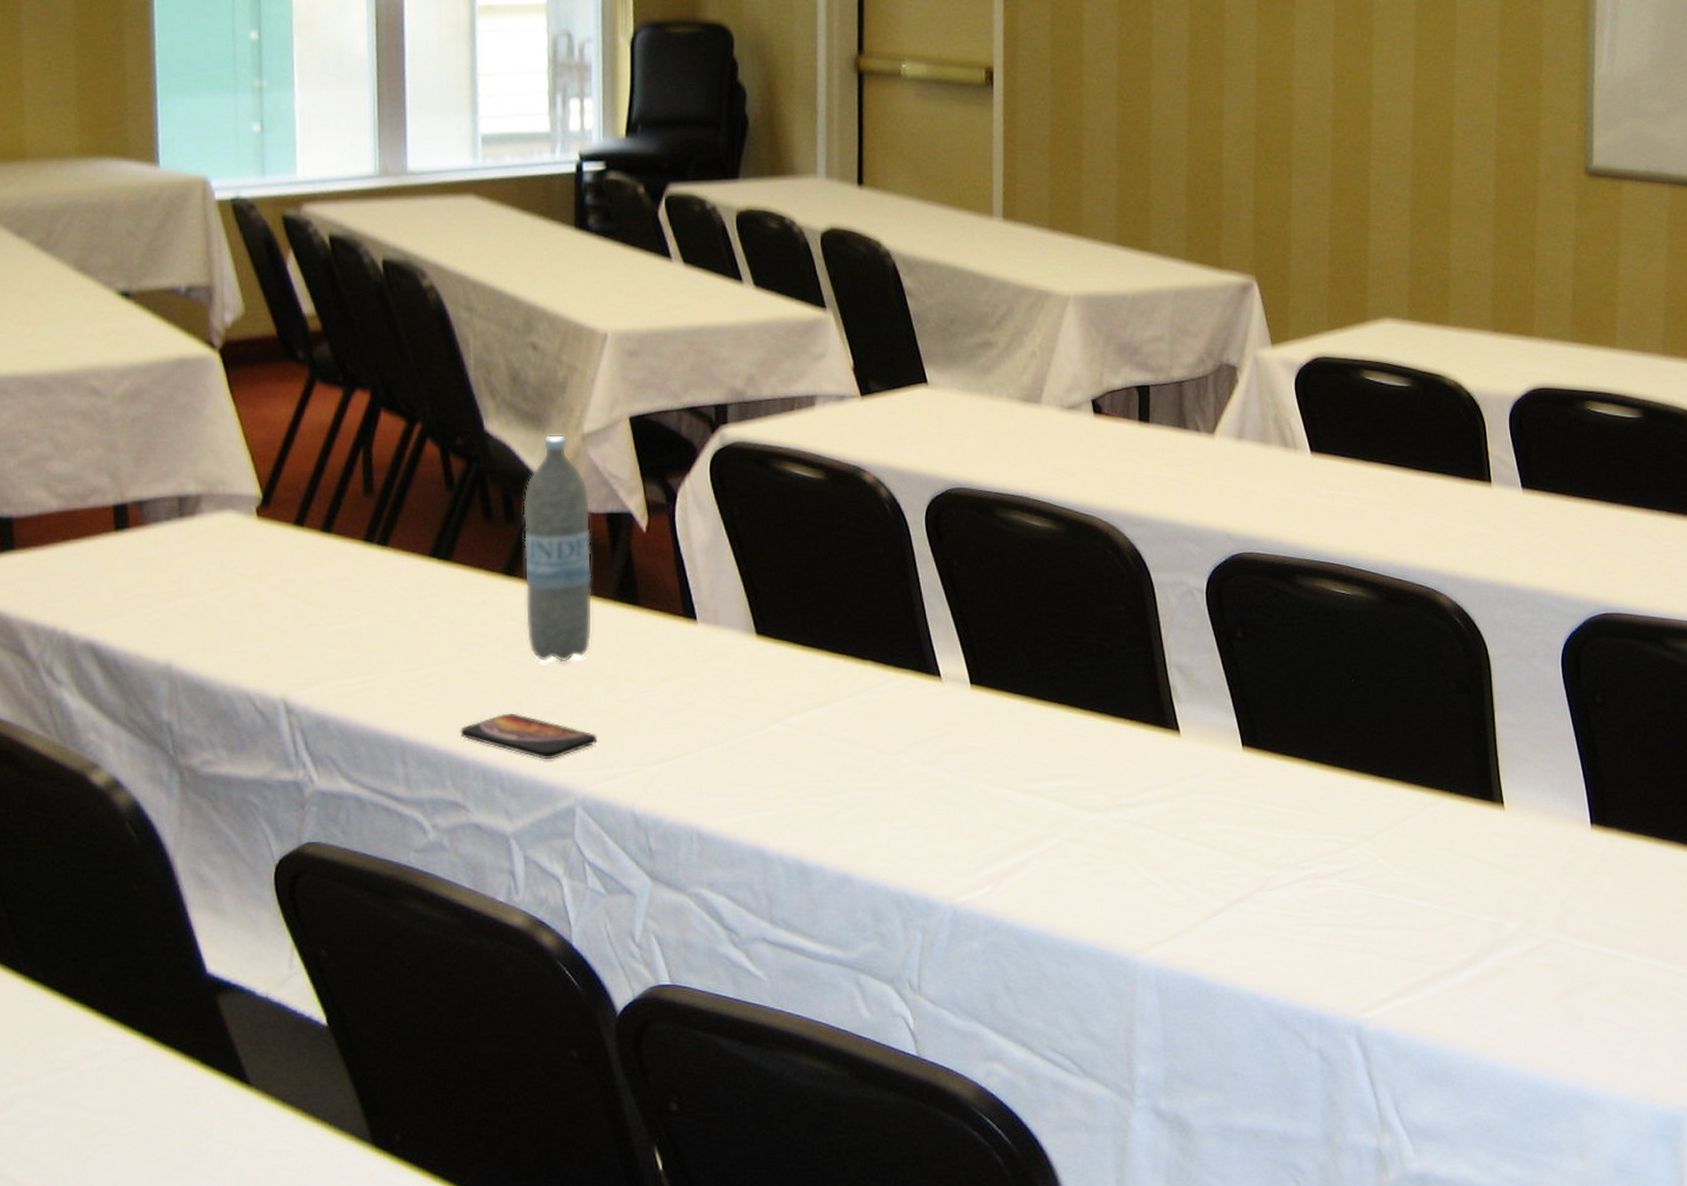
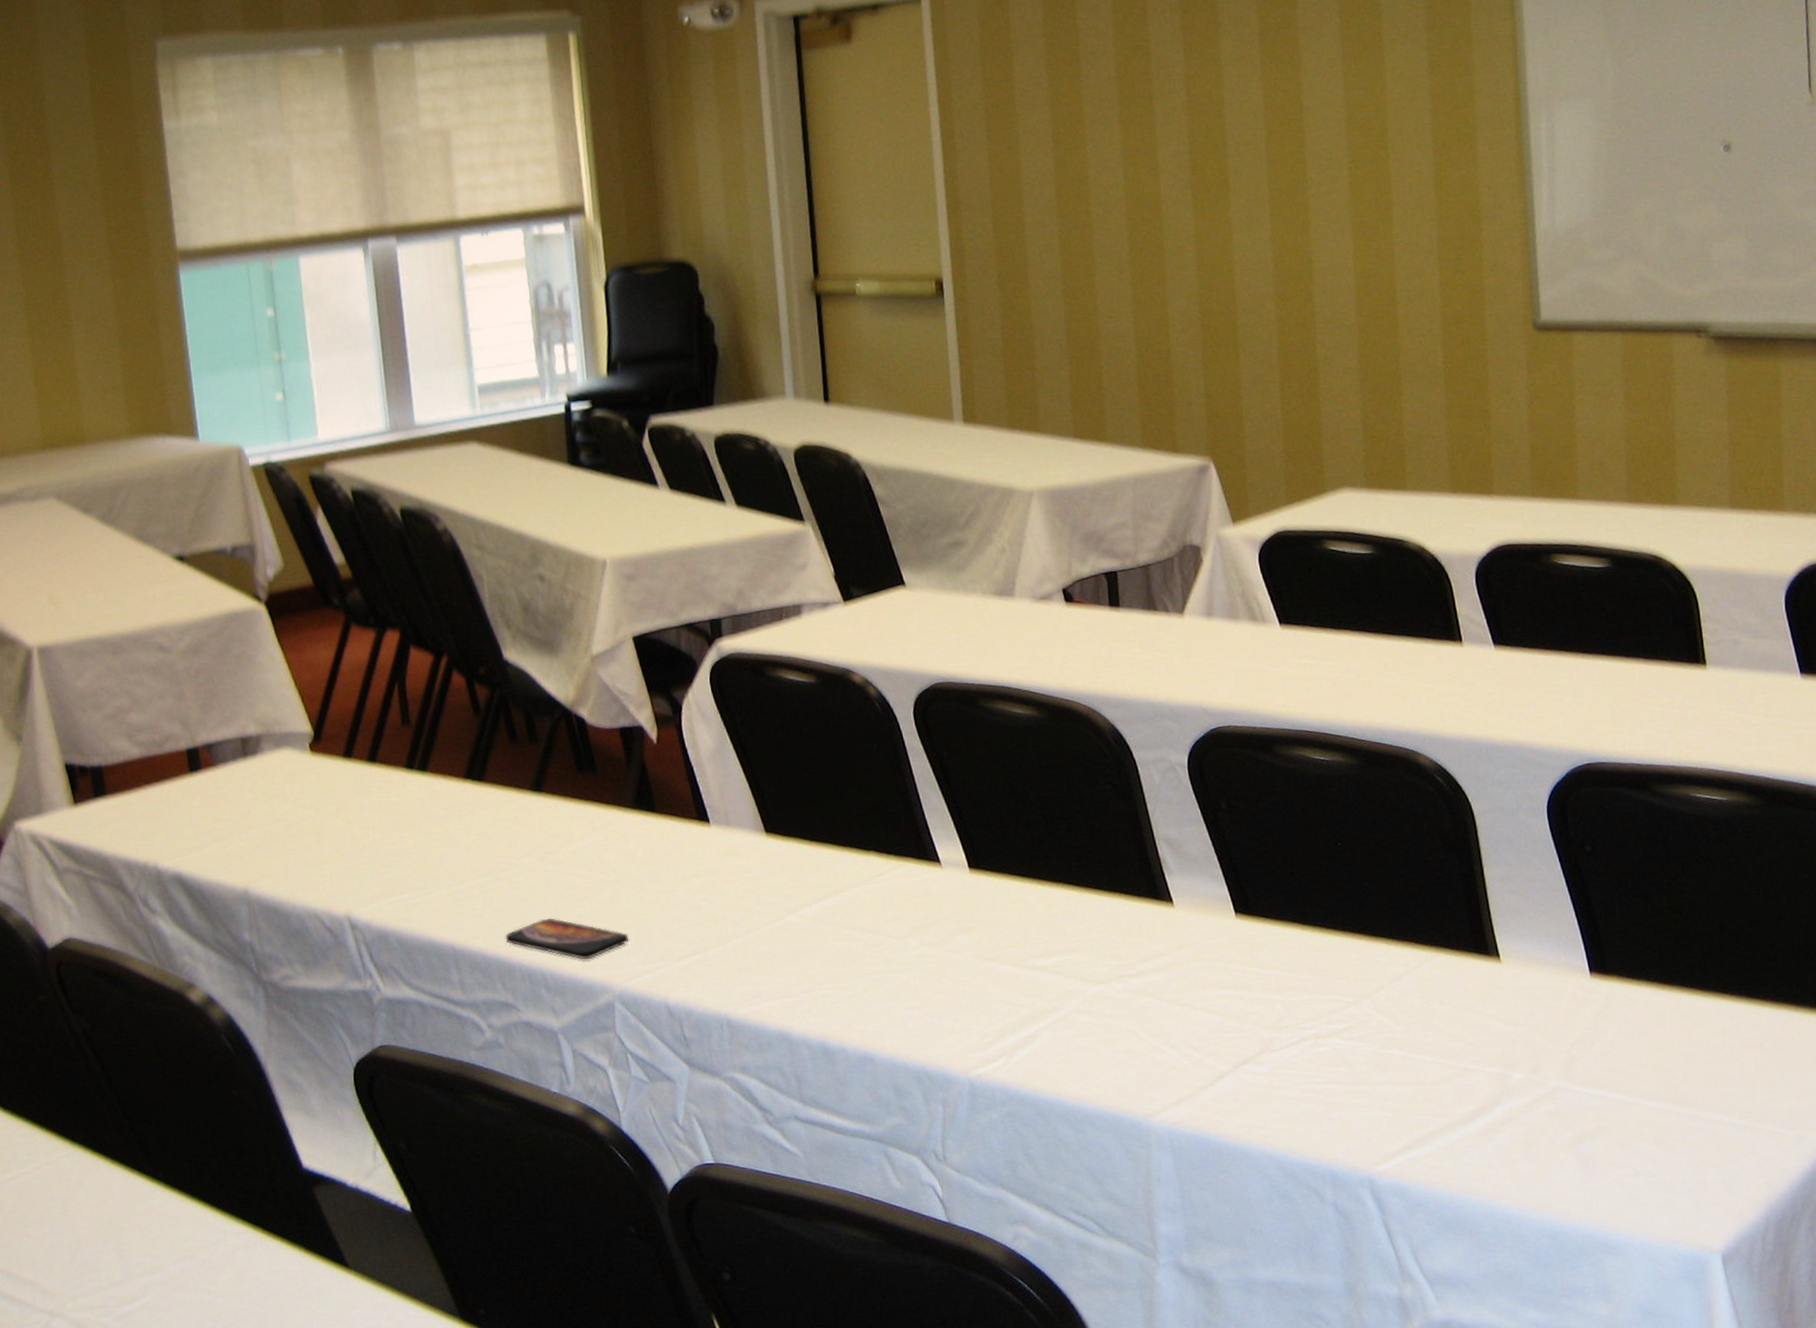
water bottle: present [523,434,593,663] -> none [543,657,616,869]

